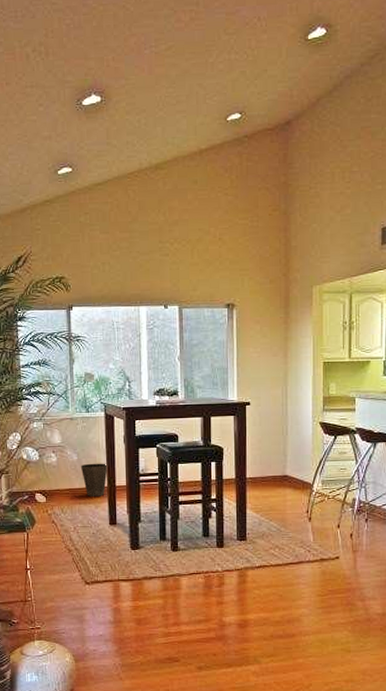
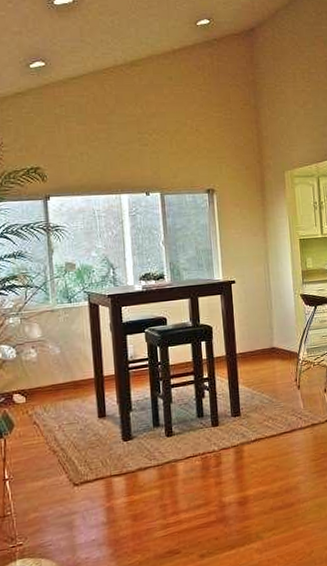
waste basket: present [80,463,109,496] -> none [63,353,95,391]

